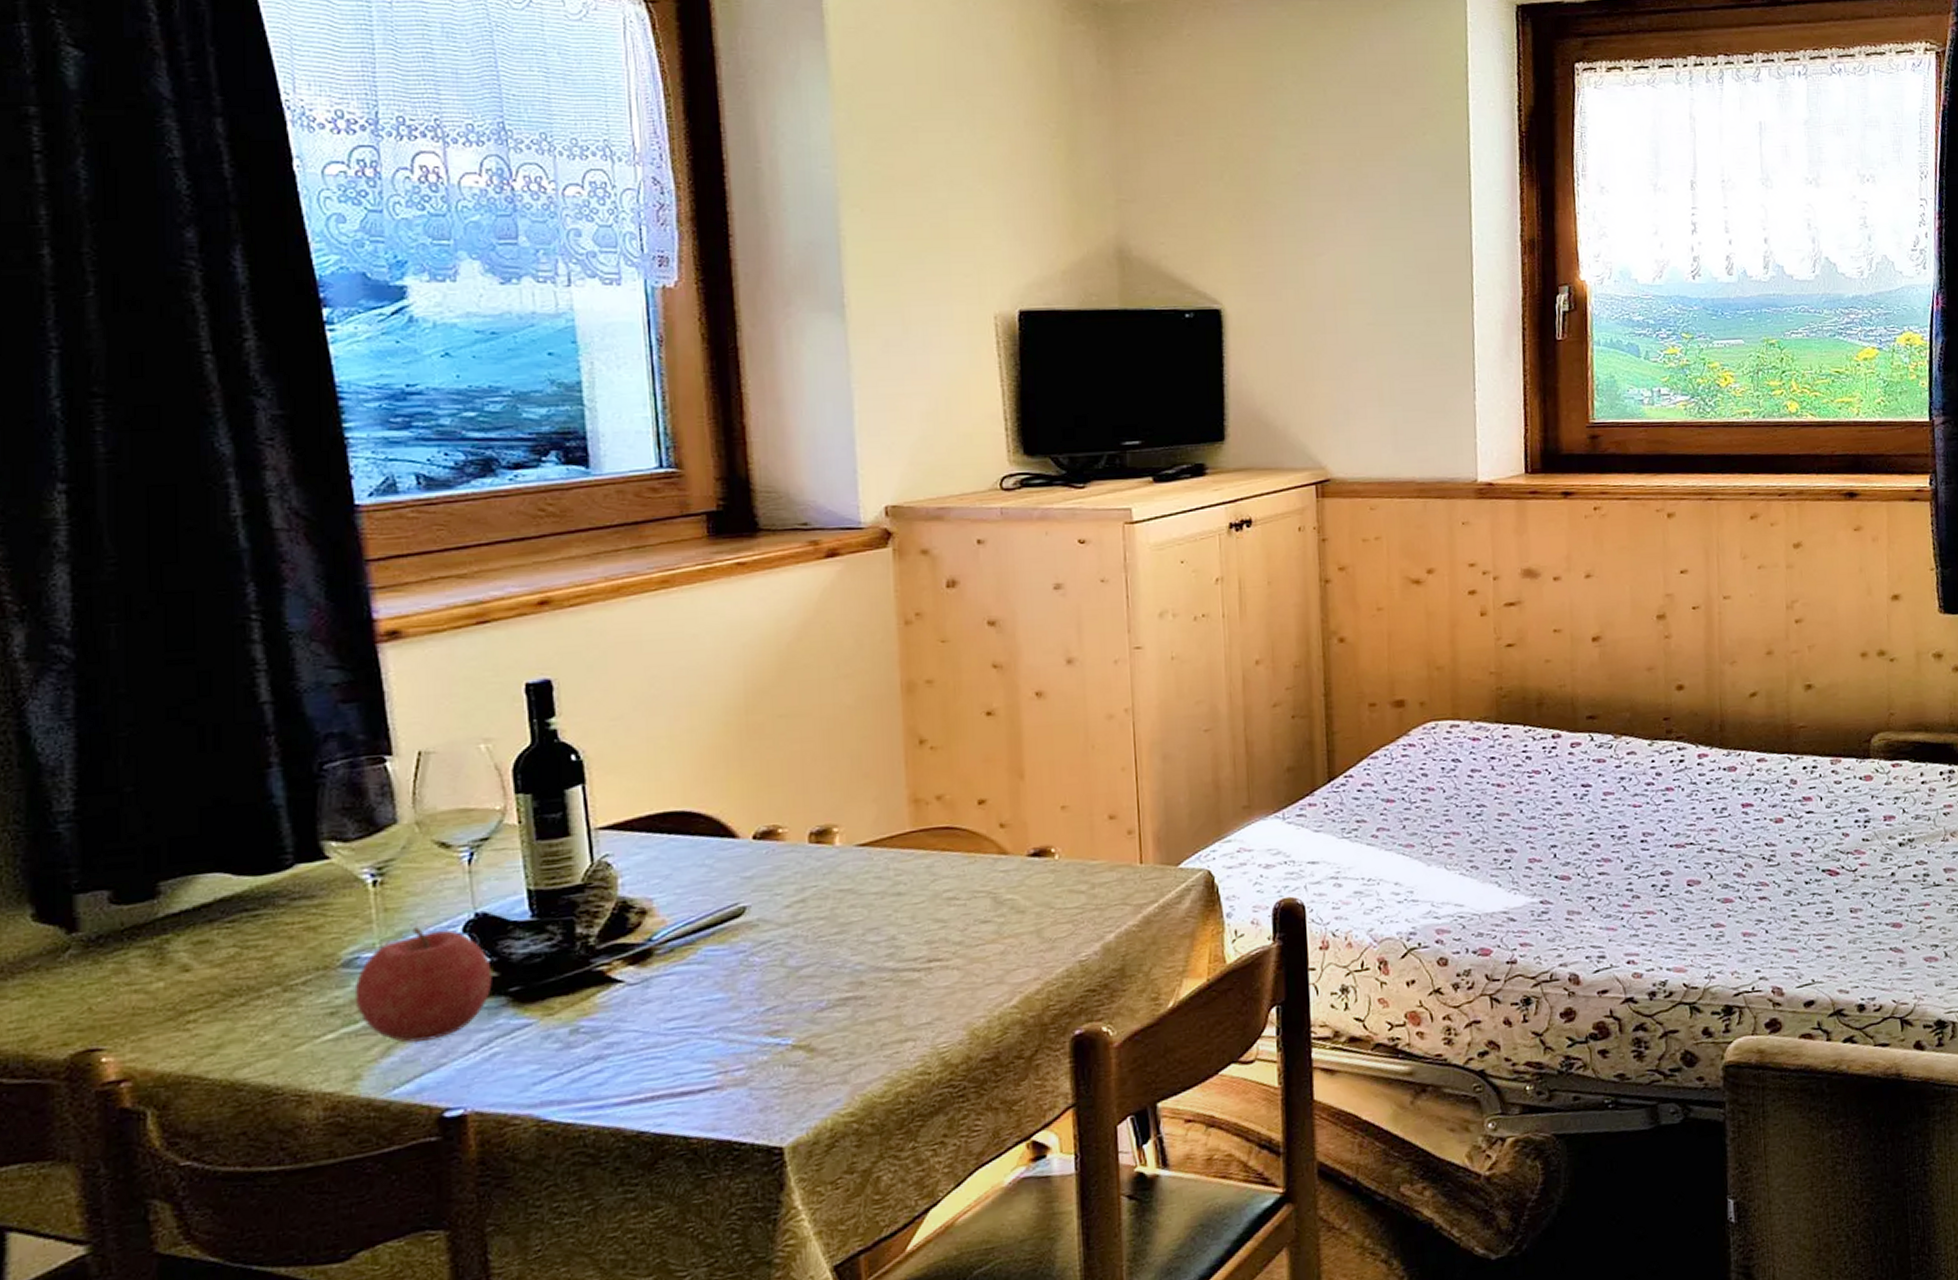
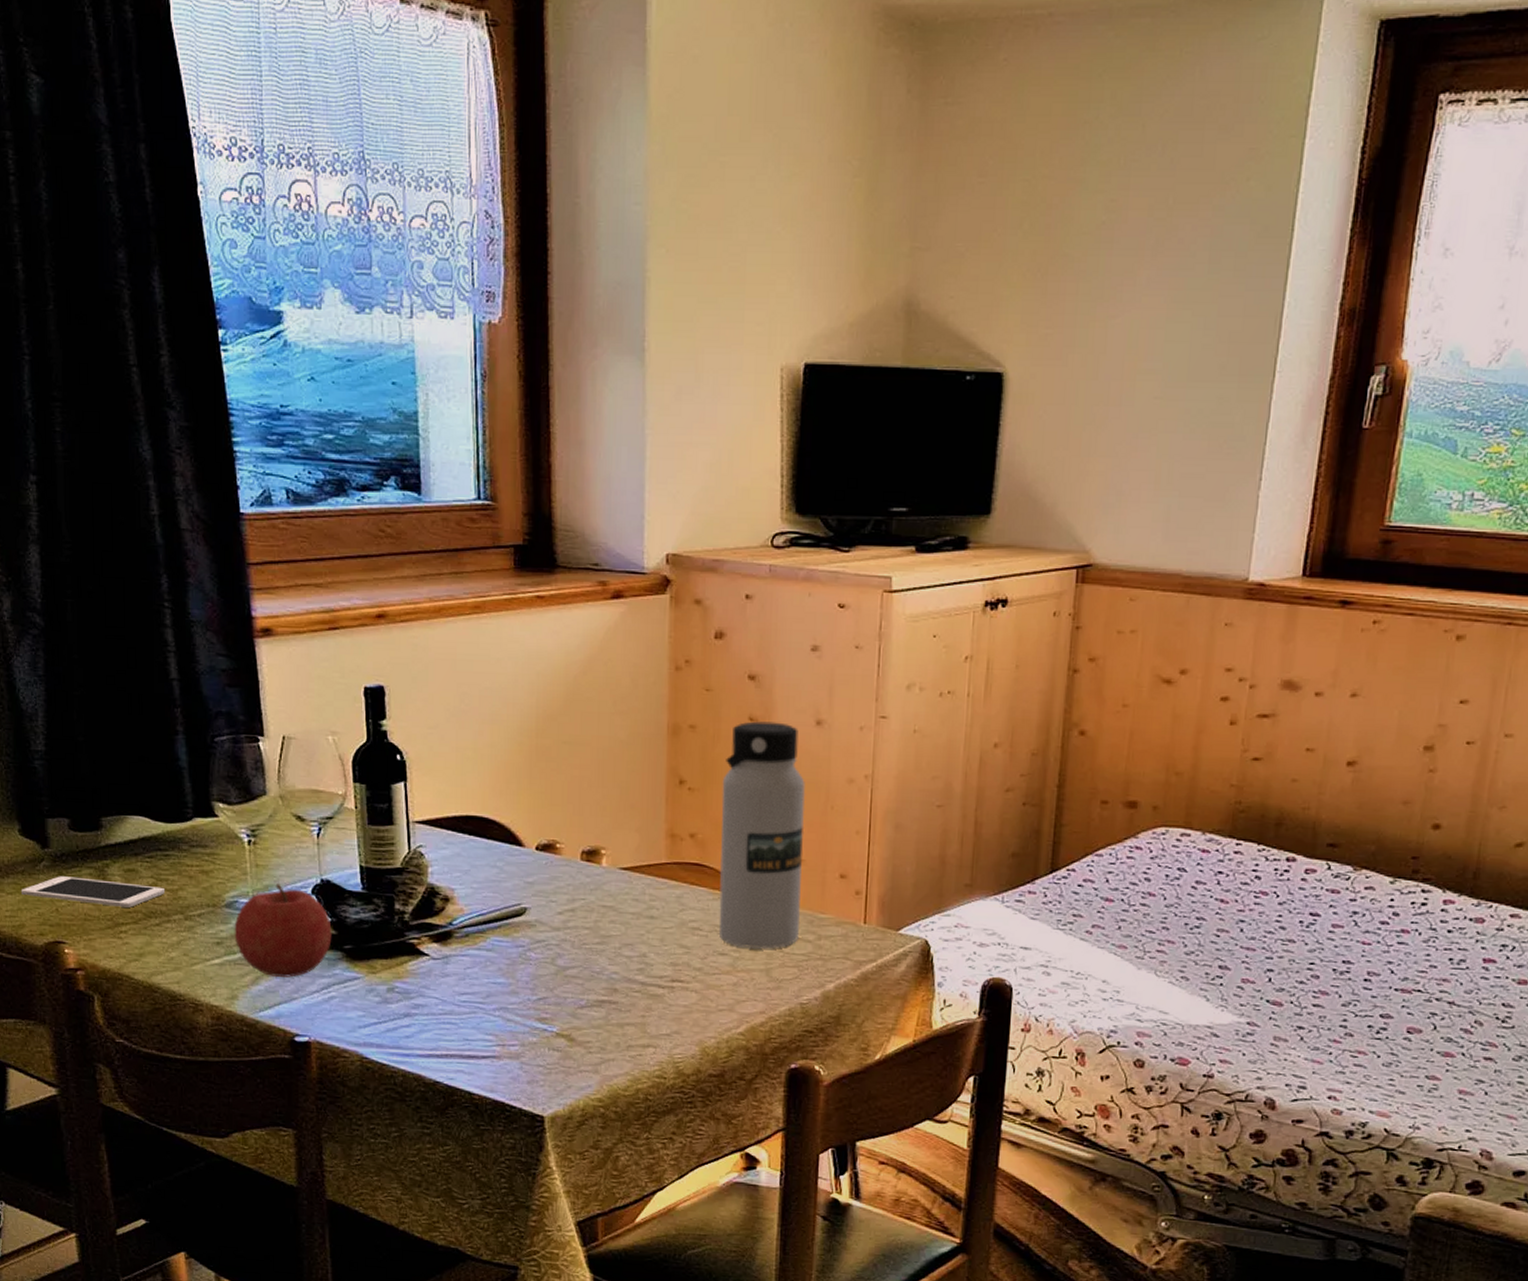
cell phone: none [35,956,253,998] -> present [21,876,164,908]
water bottle: none [968,666,1070,911] -> present [718,721,805,949]

